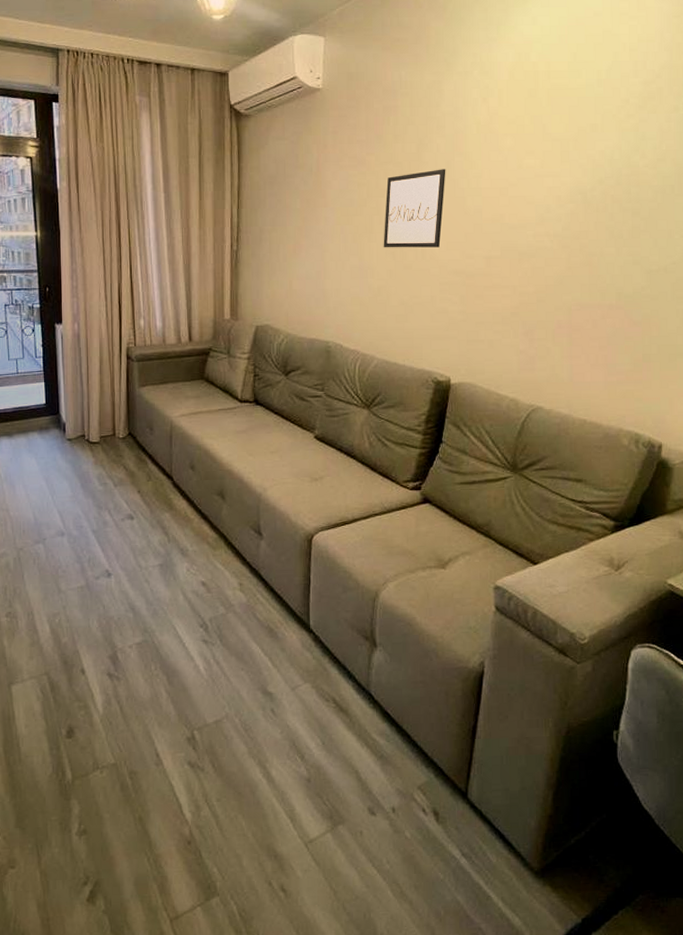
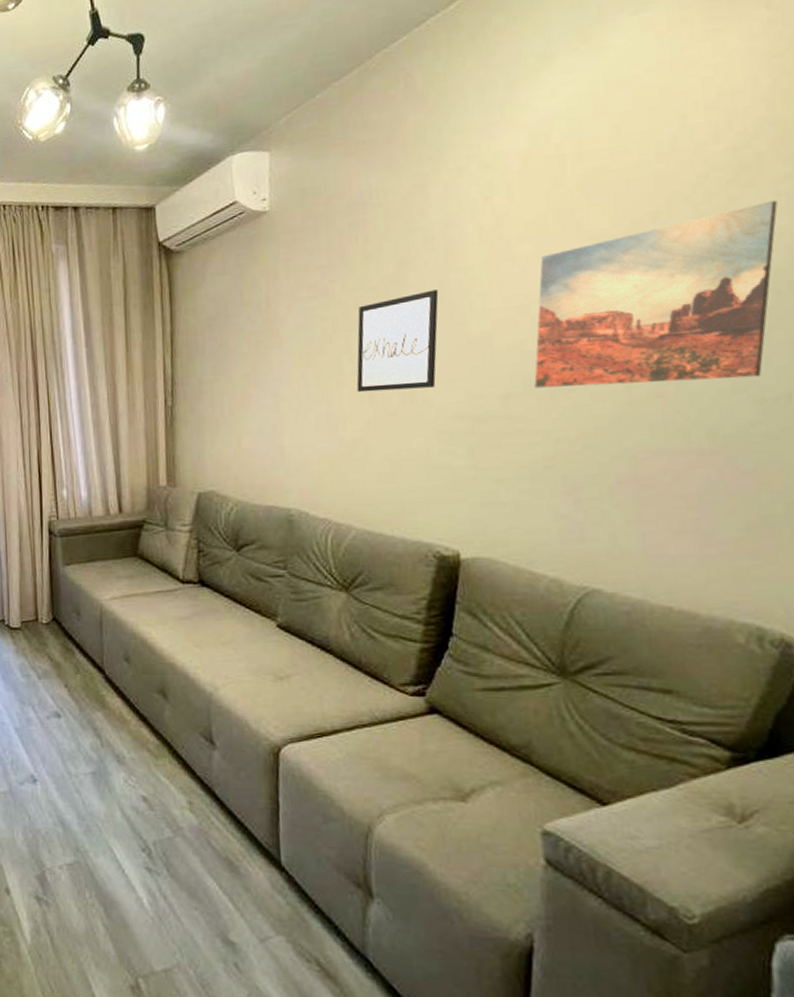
wall art: none [508,125,668,254] -> present [534,200,778,388]

